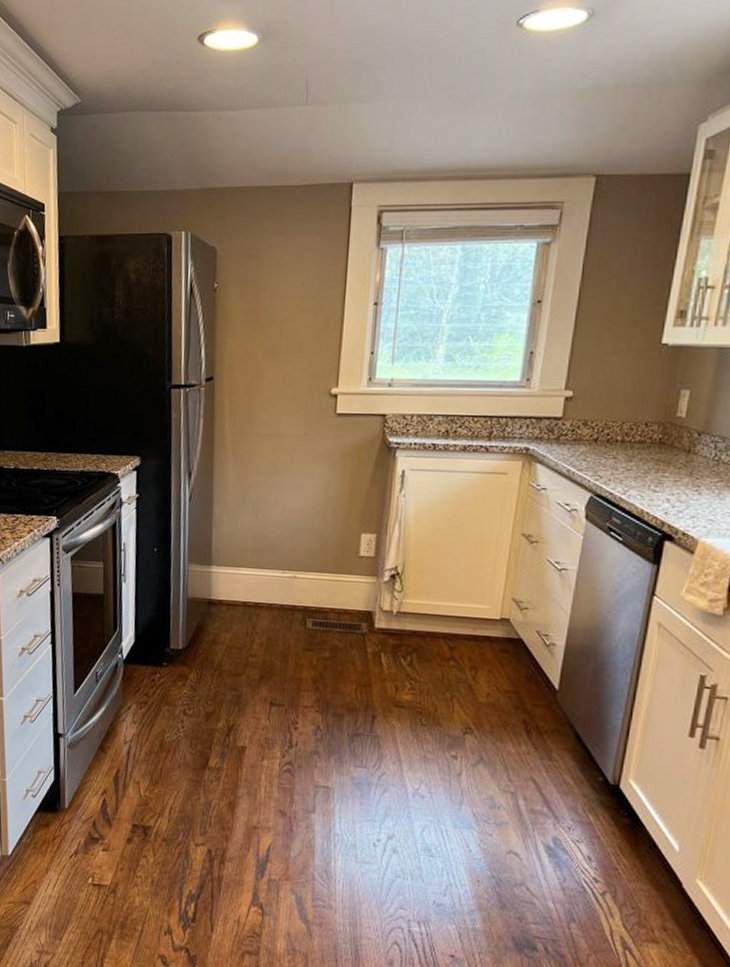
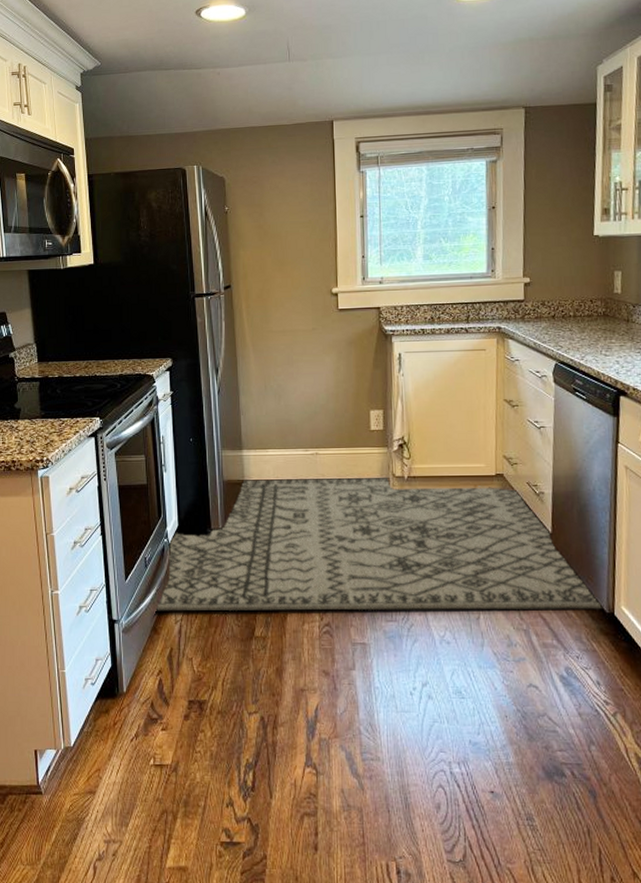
rug: none [103,599,606,780] -> present [154,477,602,611]

